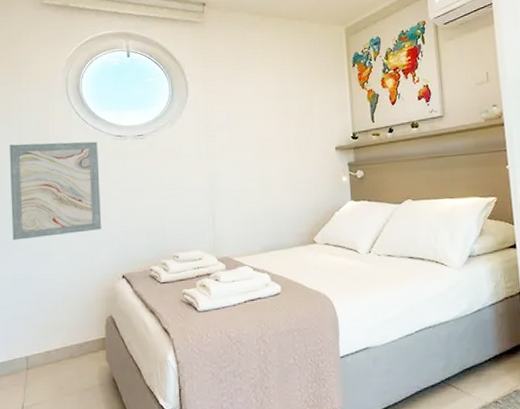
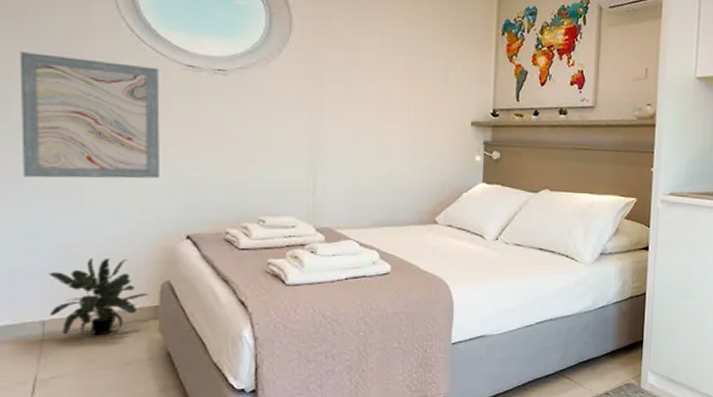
potted plant: none [30,299,98,368] -> present [48,258,148,336]

